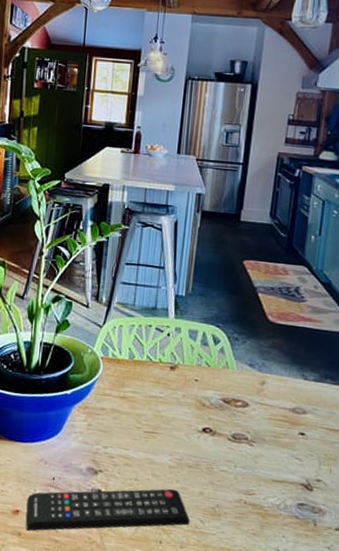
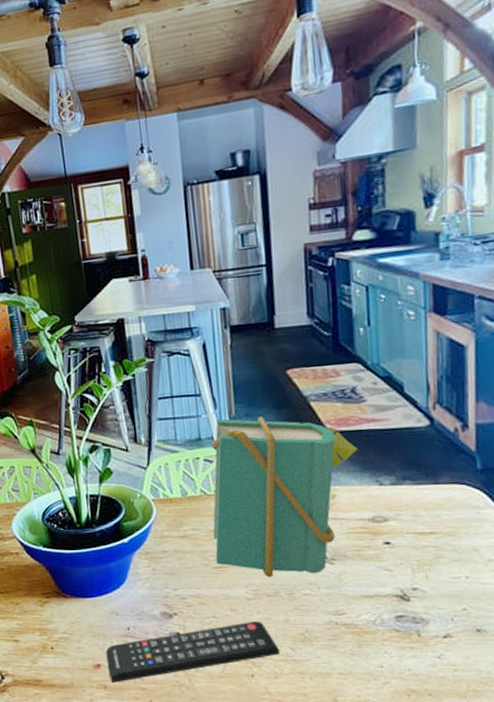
book: none [148,293,292,453] -> present [211,417,358,578]

